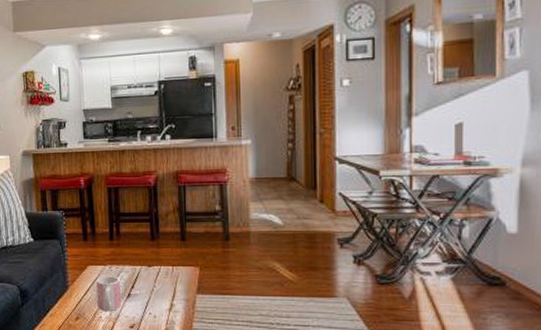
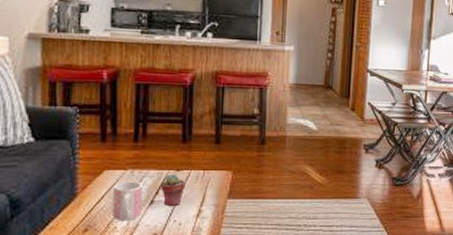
potted succulent: none [135,269,157,299] -> present [160,173,186,206]

